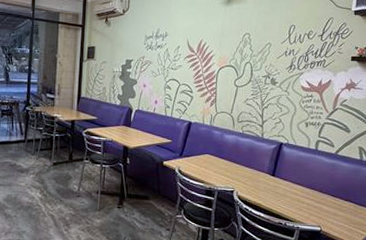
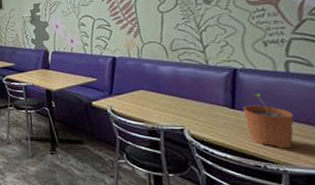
plant pot: none [280,165,313,210] -> present [243,94,294,149]

